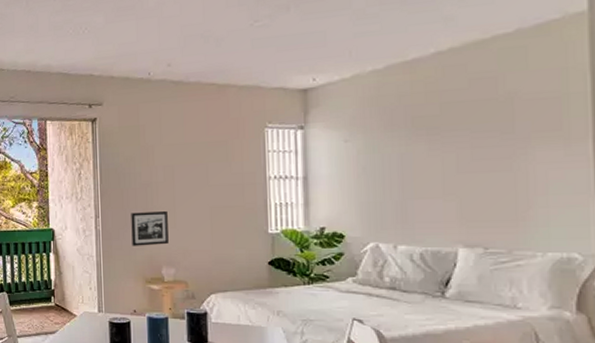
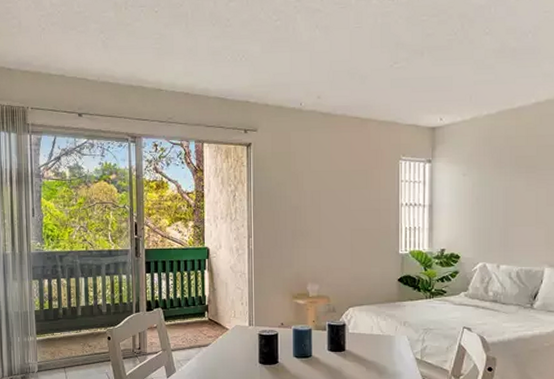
picture frame: present [131,210,169,246] -> none [281,232,314,265]

